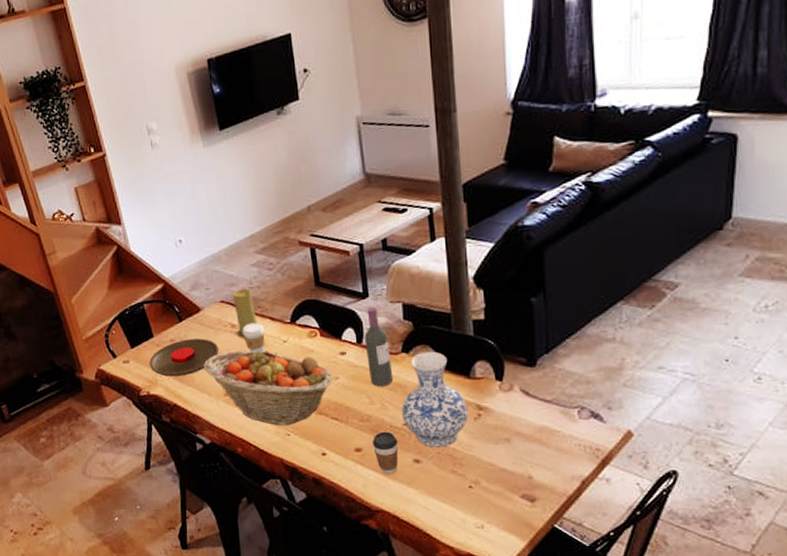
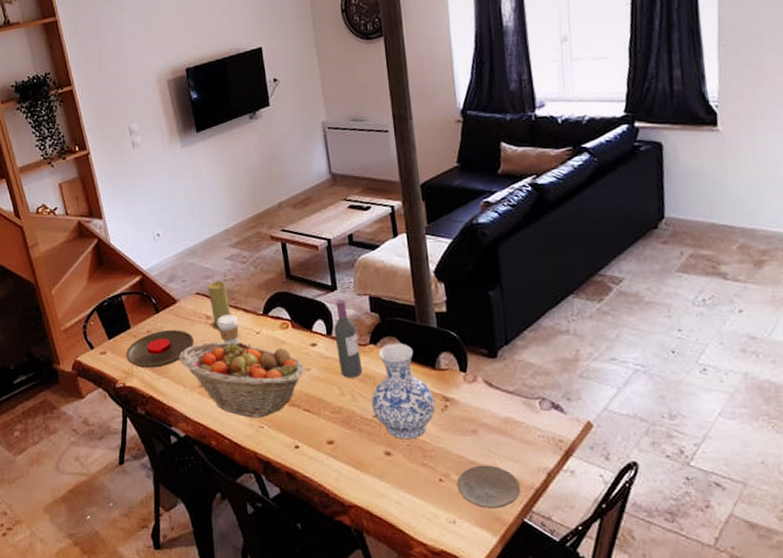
coffee cup: present [373,431,398,474] -> none [344,423,370,468]
plate: none [486,473,553,514] -> present [456,465,521,508]

